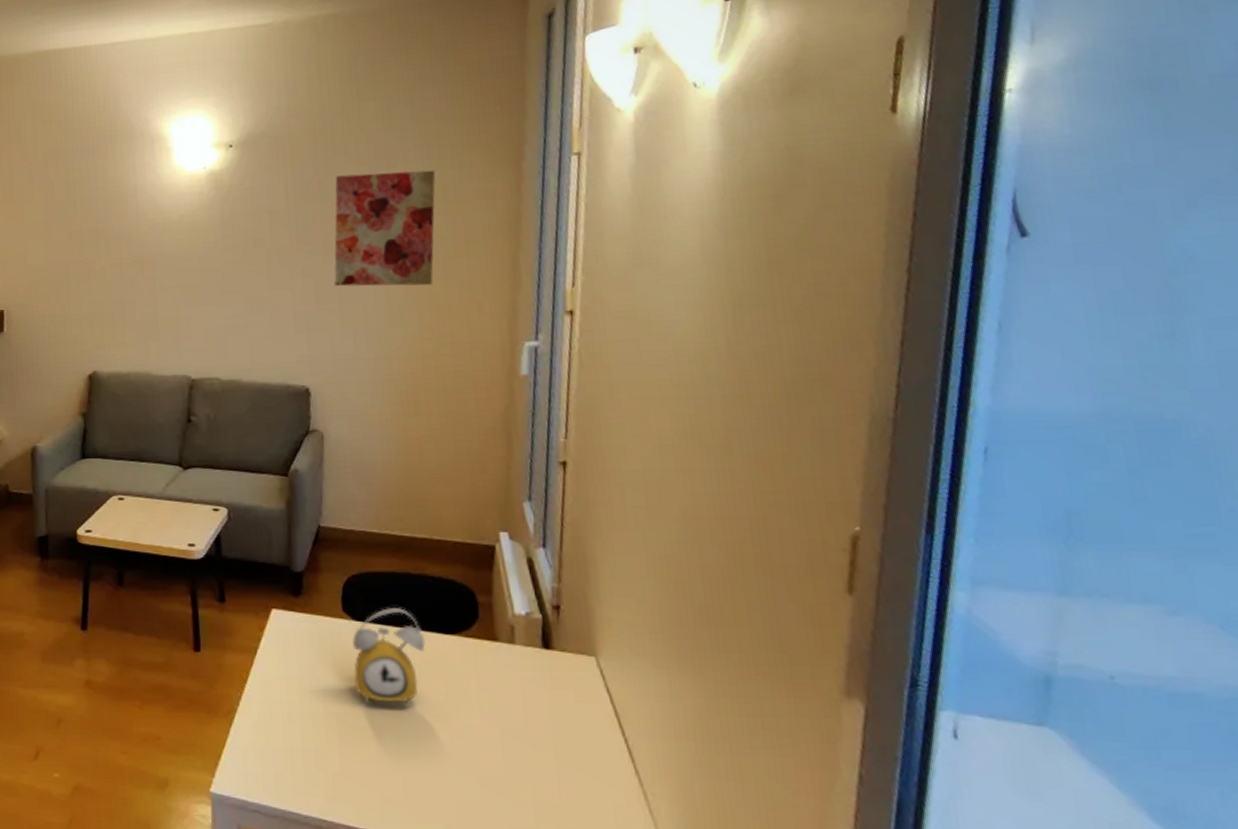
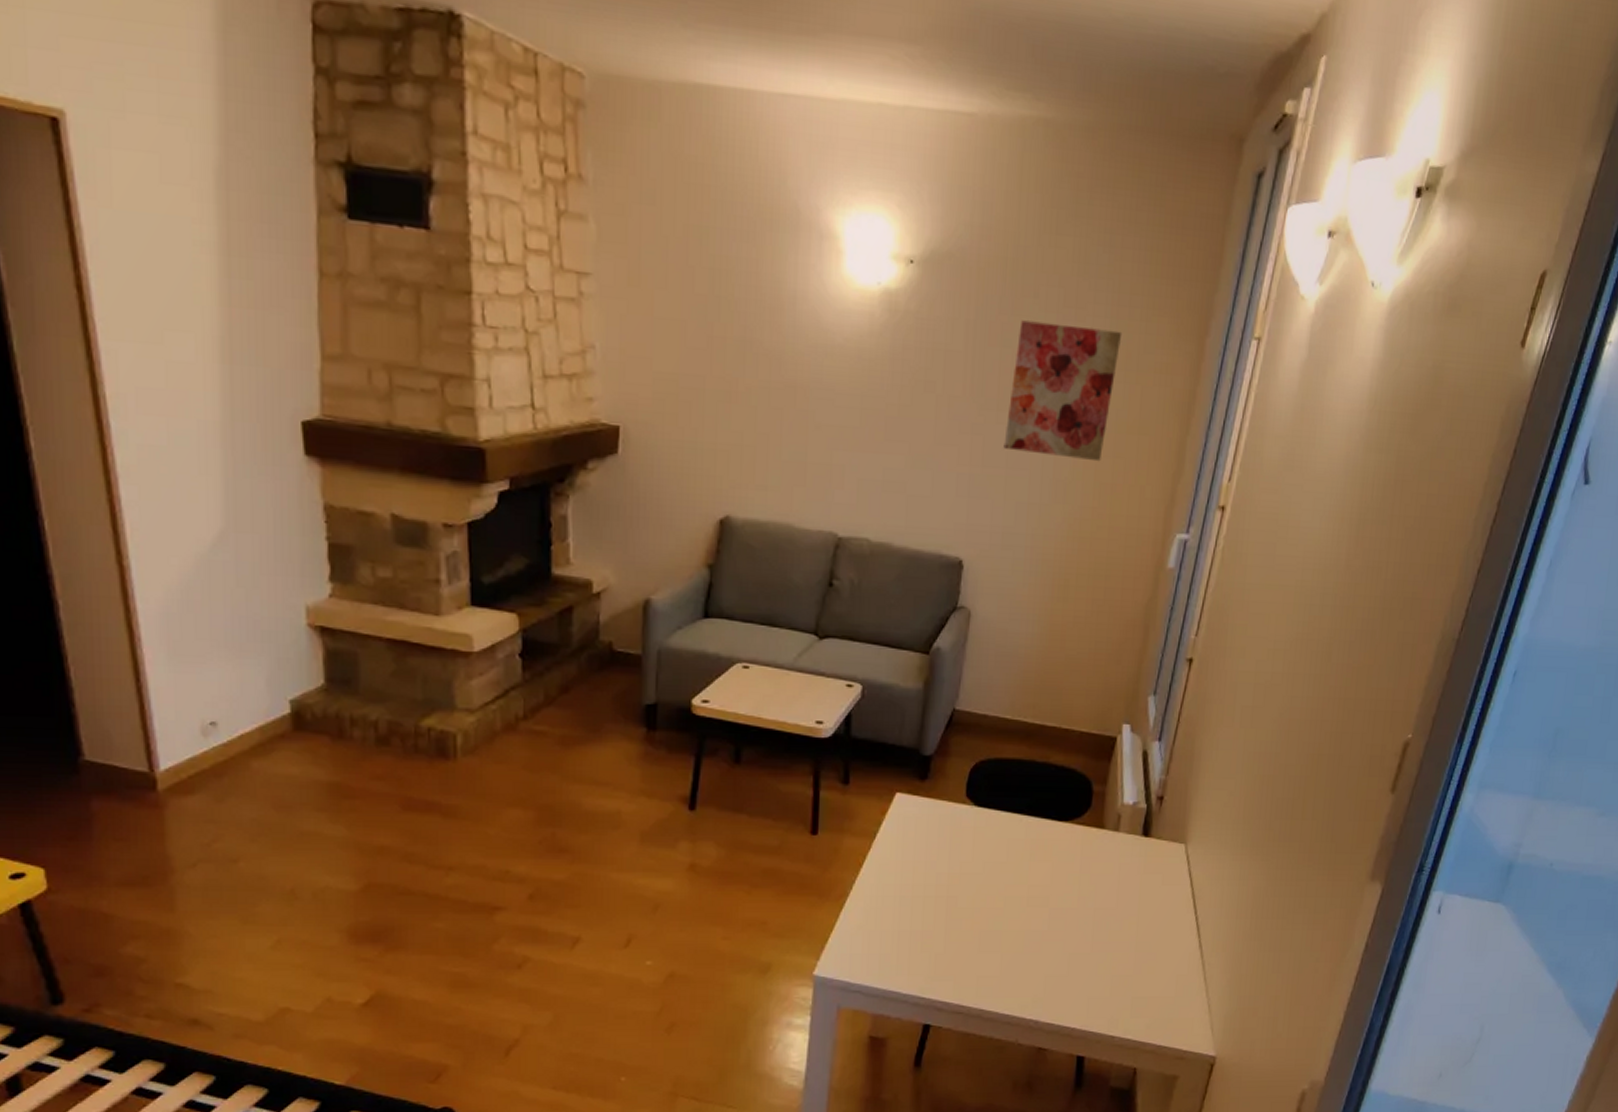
alarm clock: present [352,608,426,707] -> none [968,795,1040,890]

